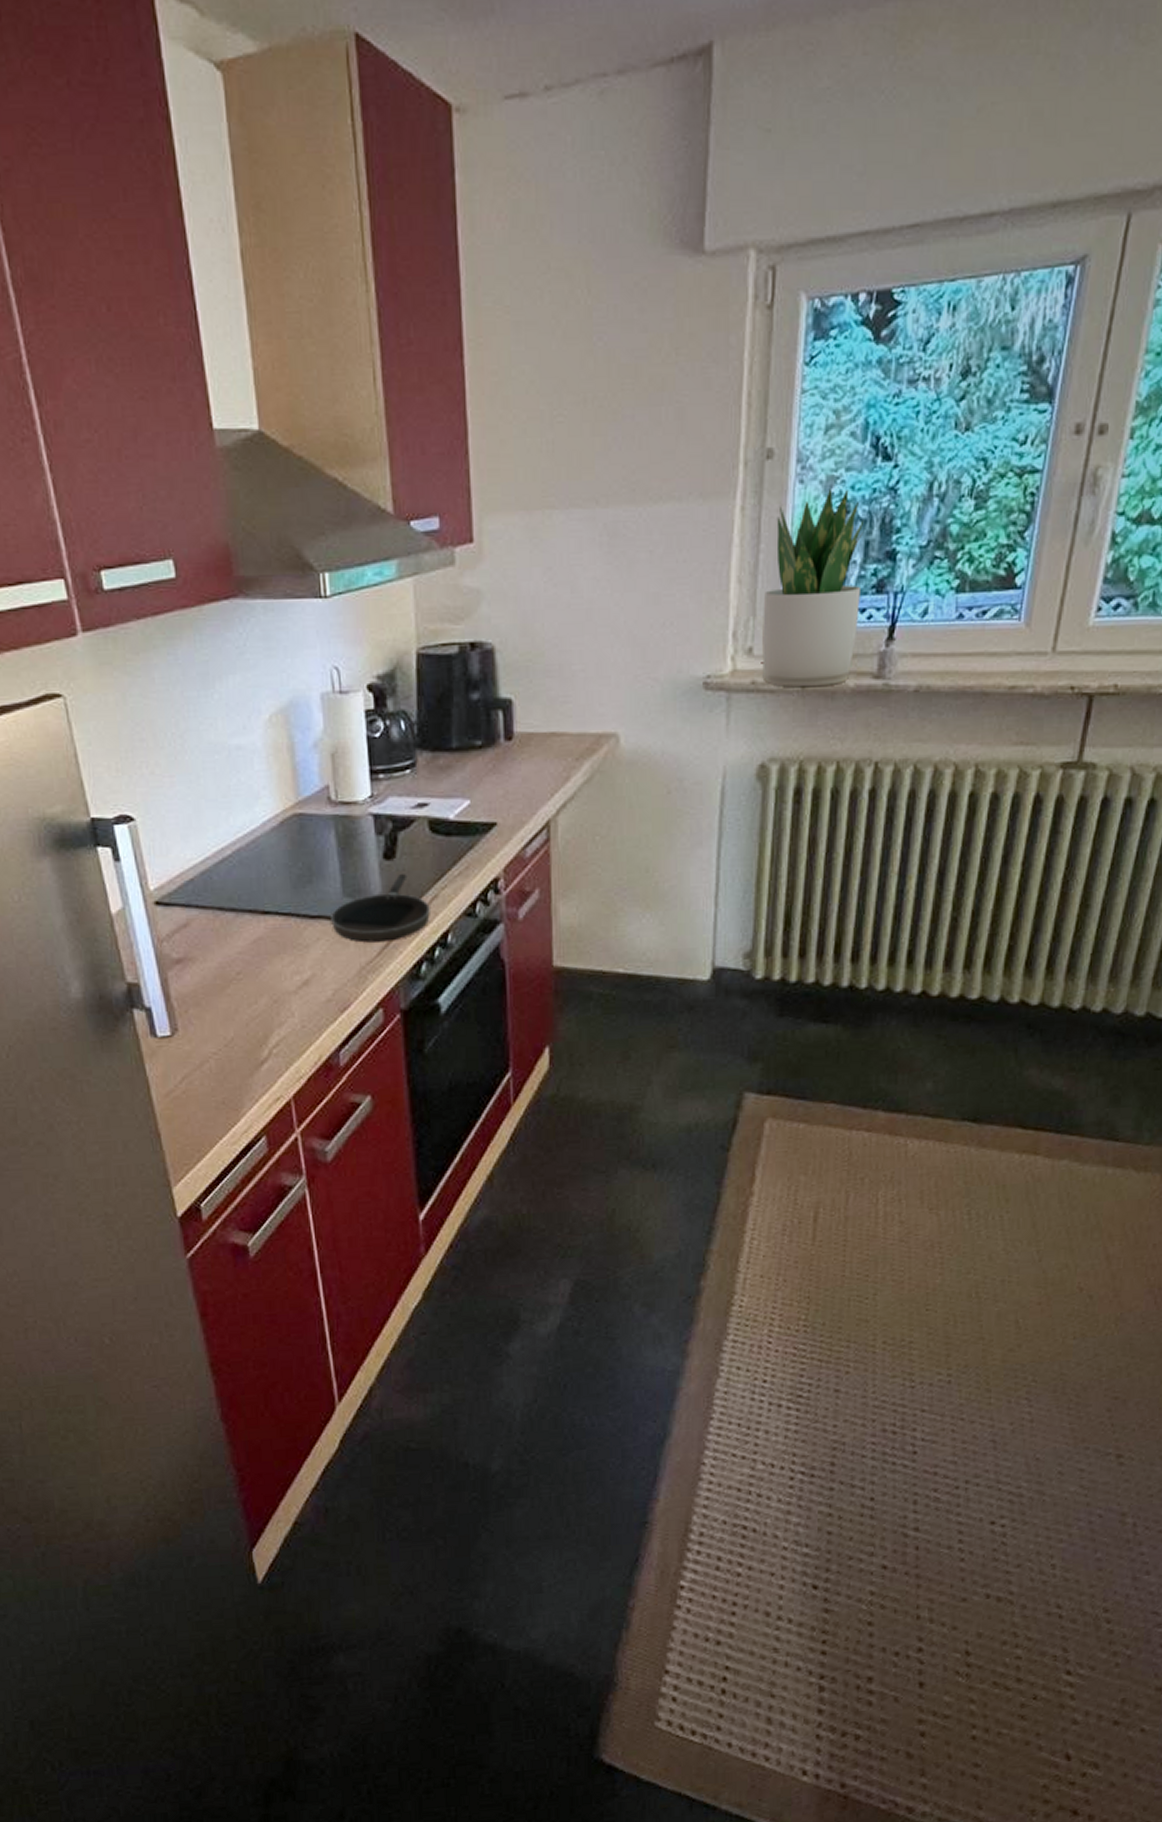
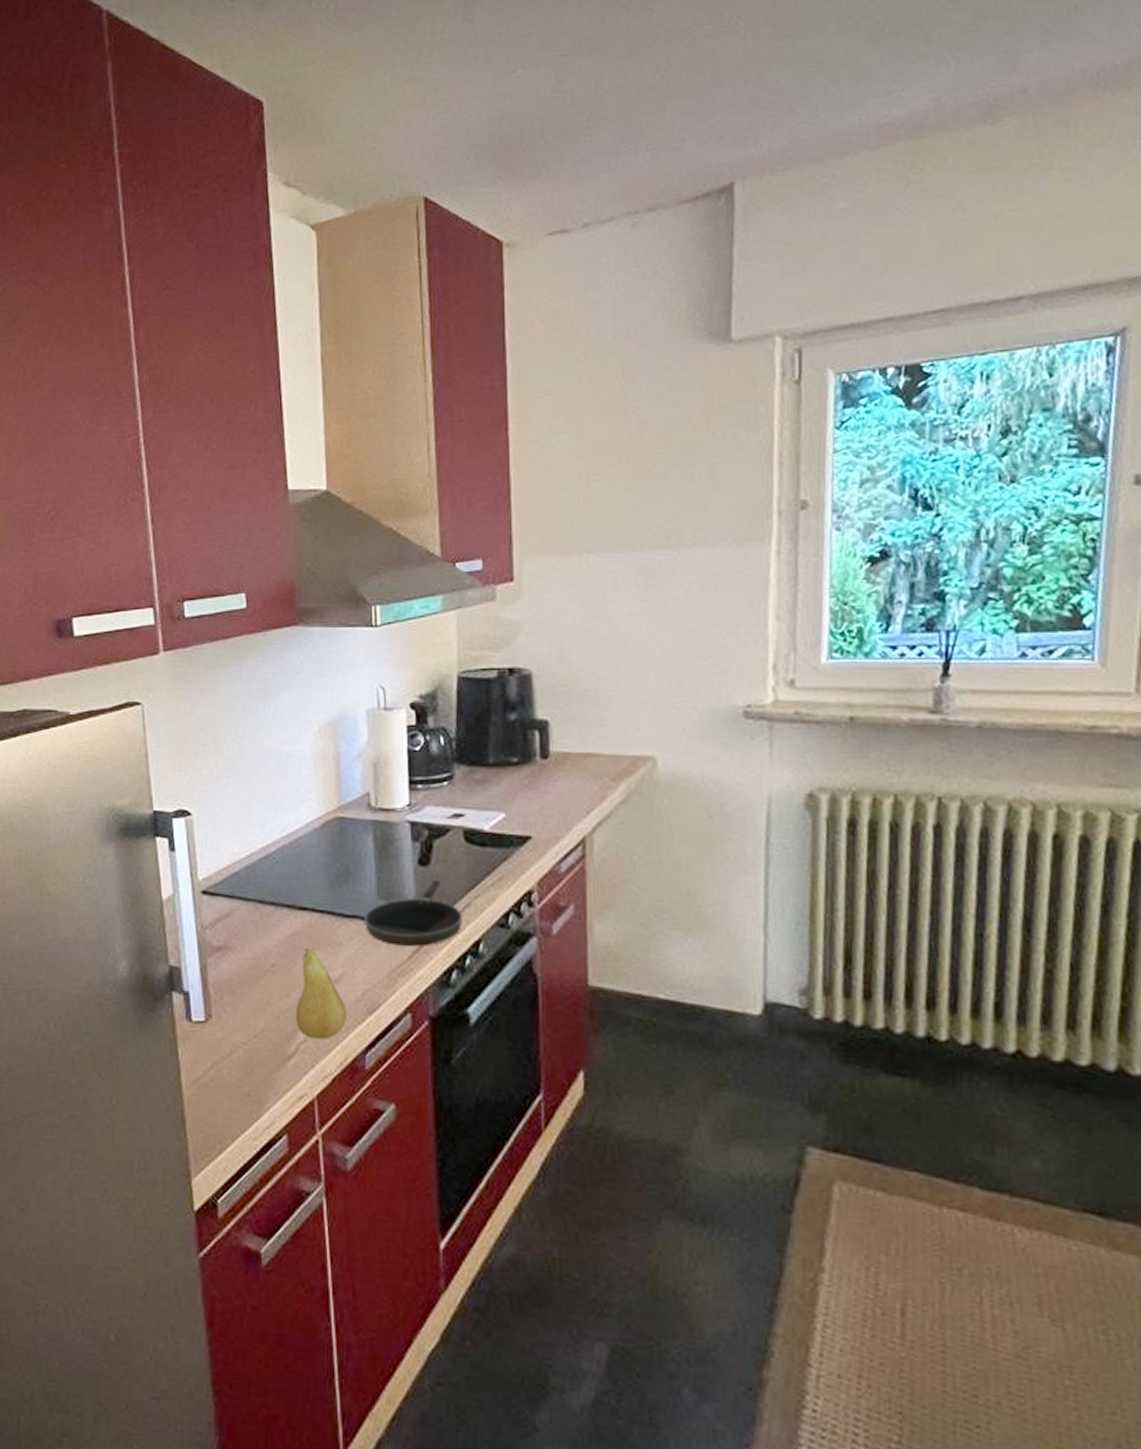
fruit: none [265,952,319,1042] -> present [295,947,347,1039]
planter: present [762,489,865,688] -> none [804,535,909,720]

